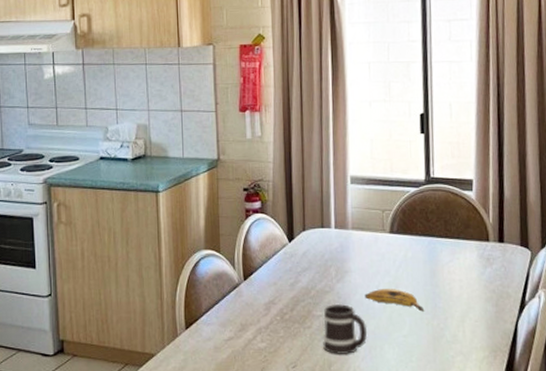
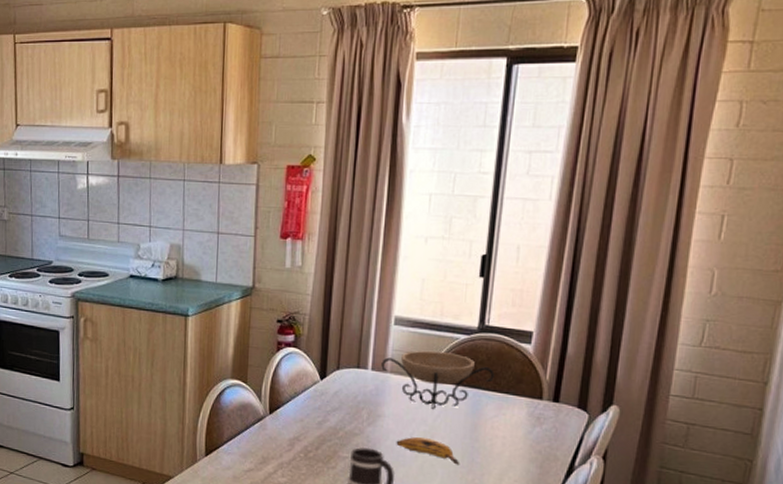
decorative bowl: none [343,205,445,260] -> present [381,350,495,409]

